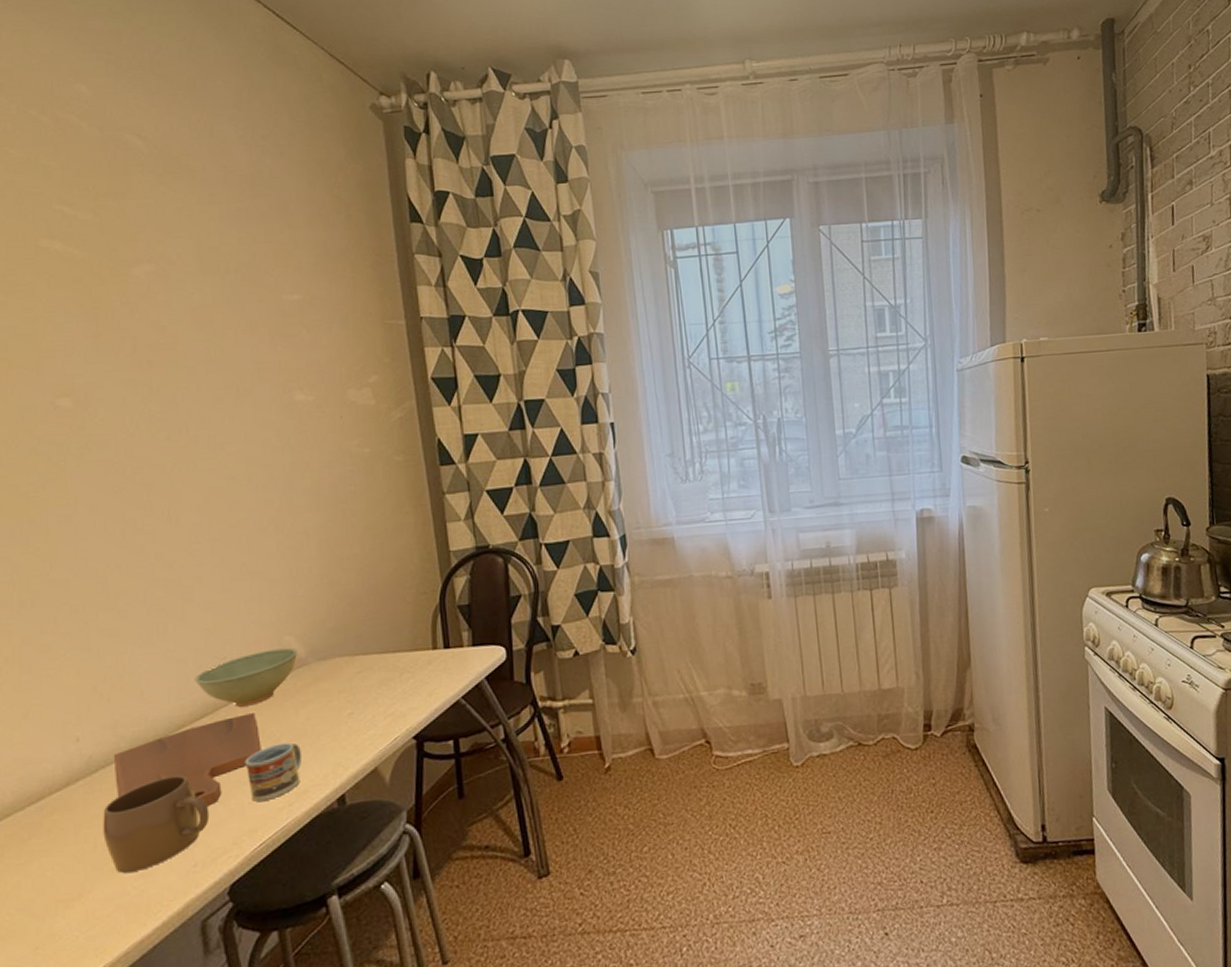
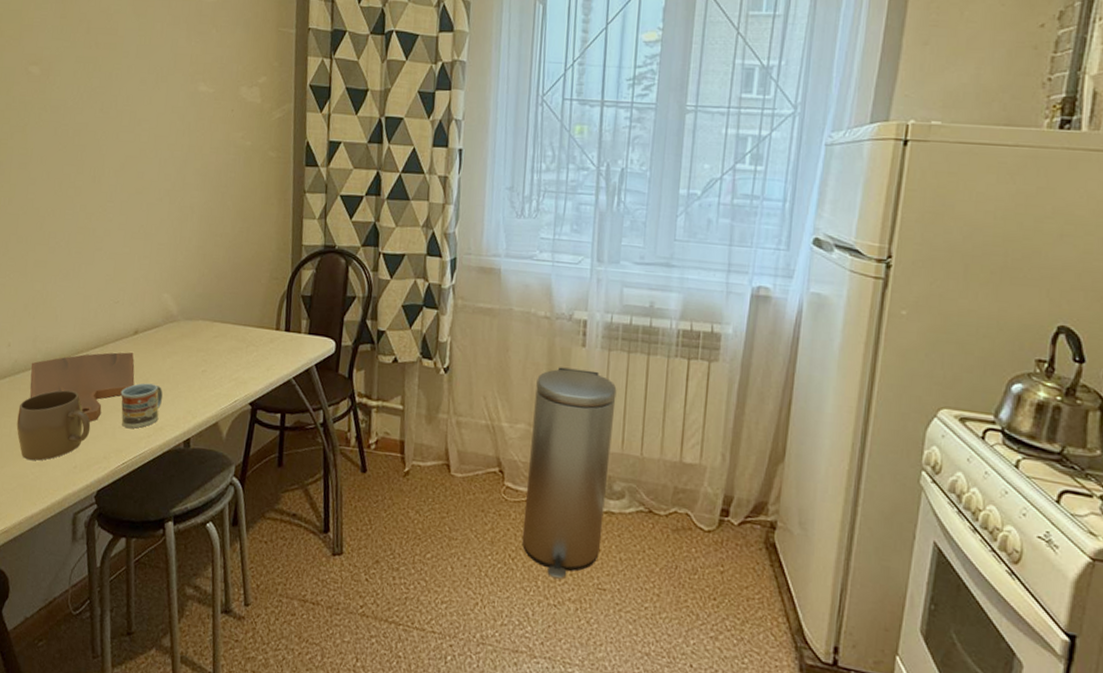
bowl: present [194,647,299,707] -> none [94,302,172,347]
pedal bin: none [729,620,818,836] -> present [522,367,617,579]

